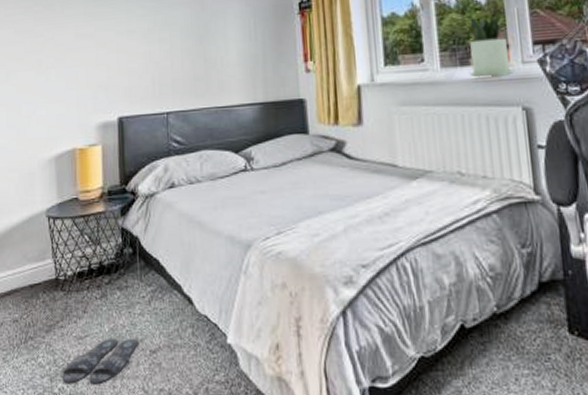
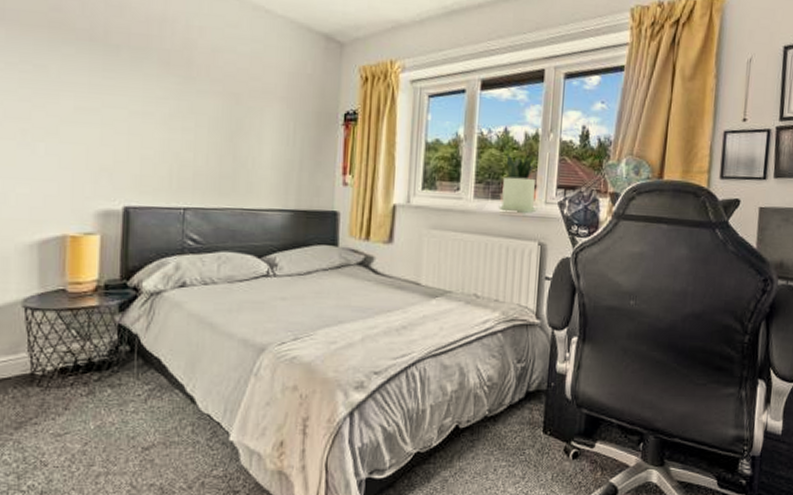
slippers: present [62,337,138,385] -> none [33,435,129,481]

